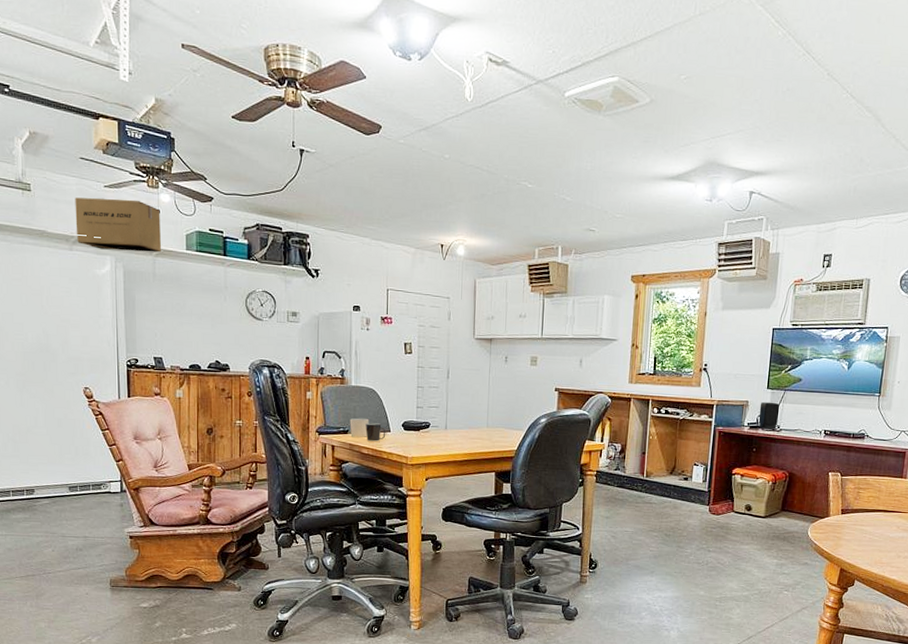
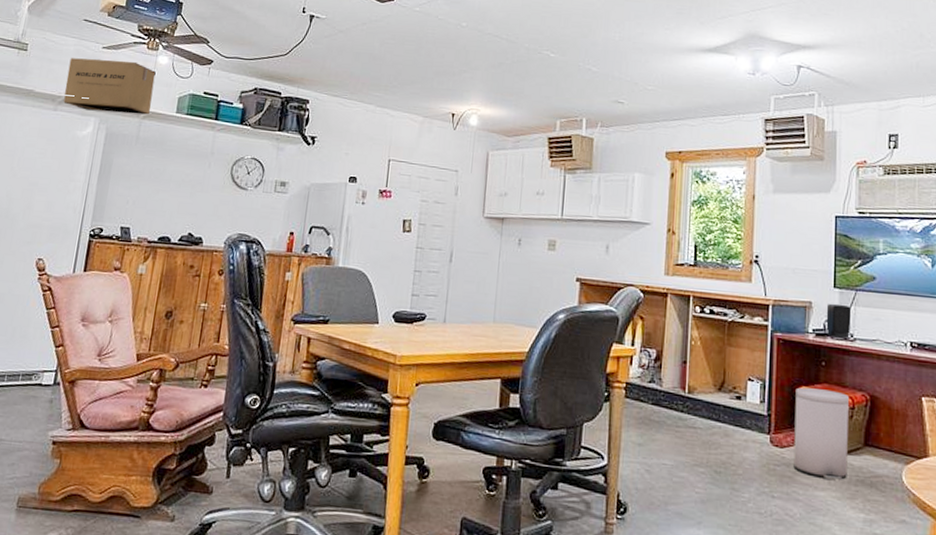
mug: present [349,418,369,438] -> none [331,305,355,330]
mug: present [365,423,386,443] -> none [349,311,373,336]
pedal bin: none [726,469,773,536] -> present [793,387,850,480]

